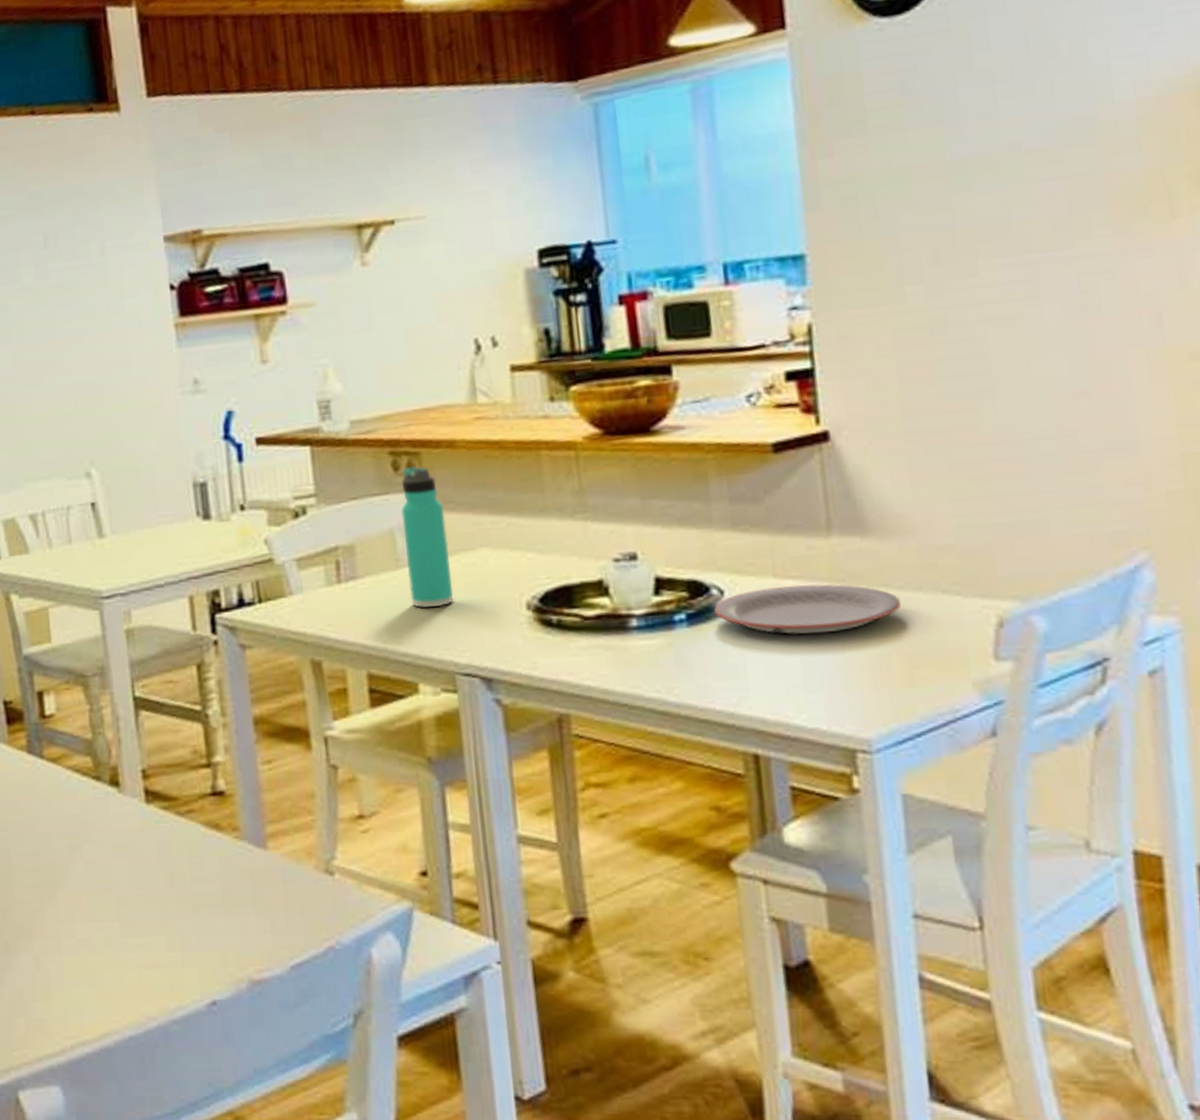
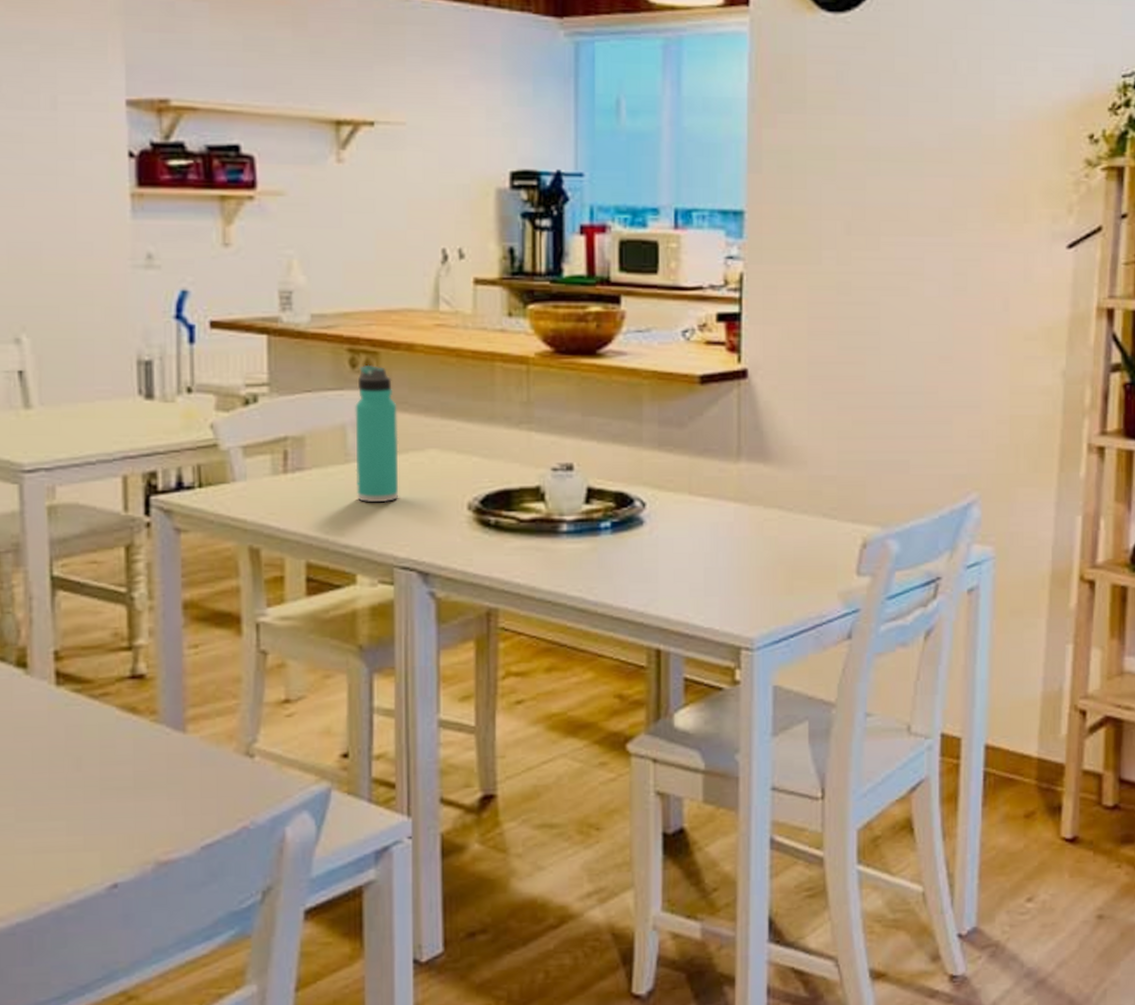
plate: present [714,584,901,634] -> none [636,502,790,546]

